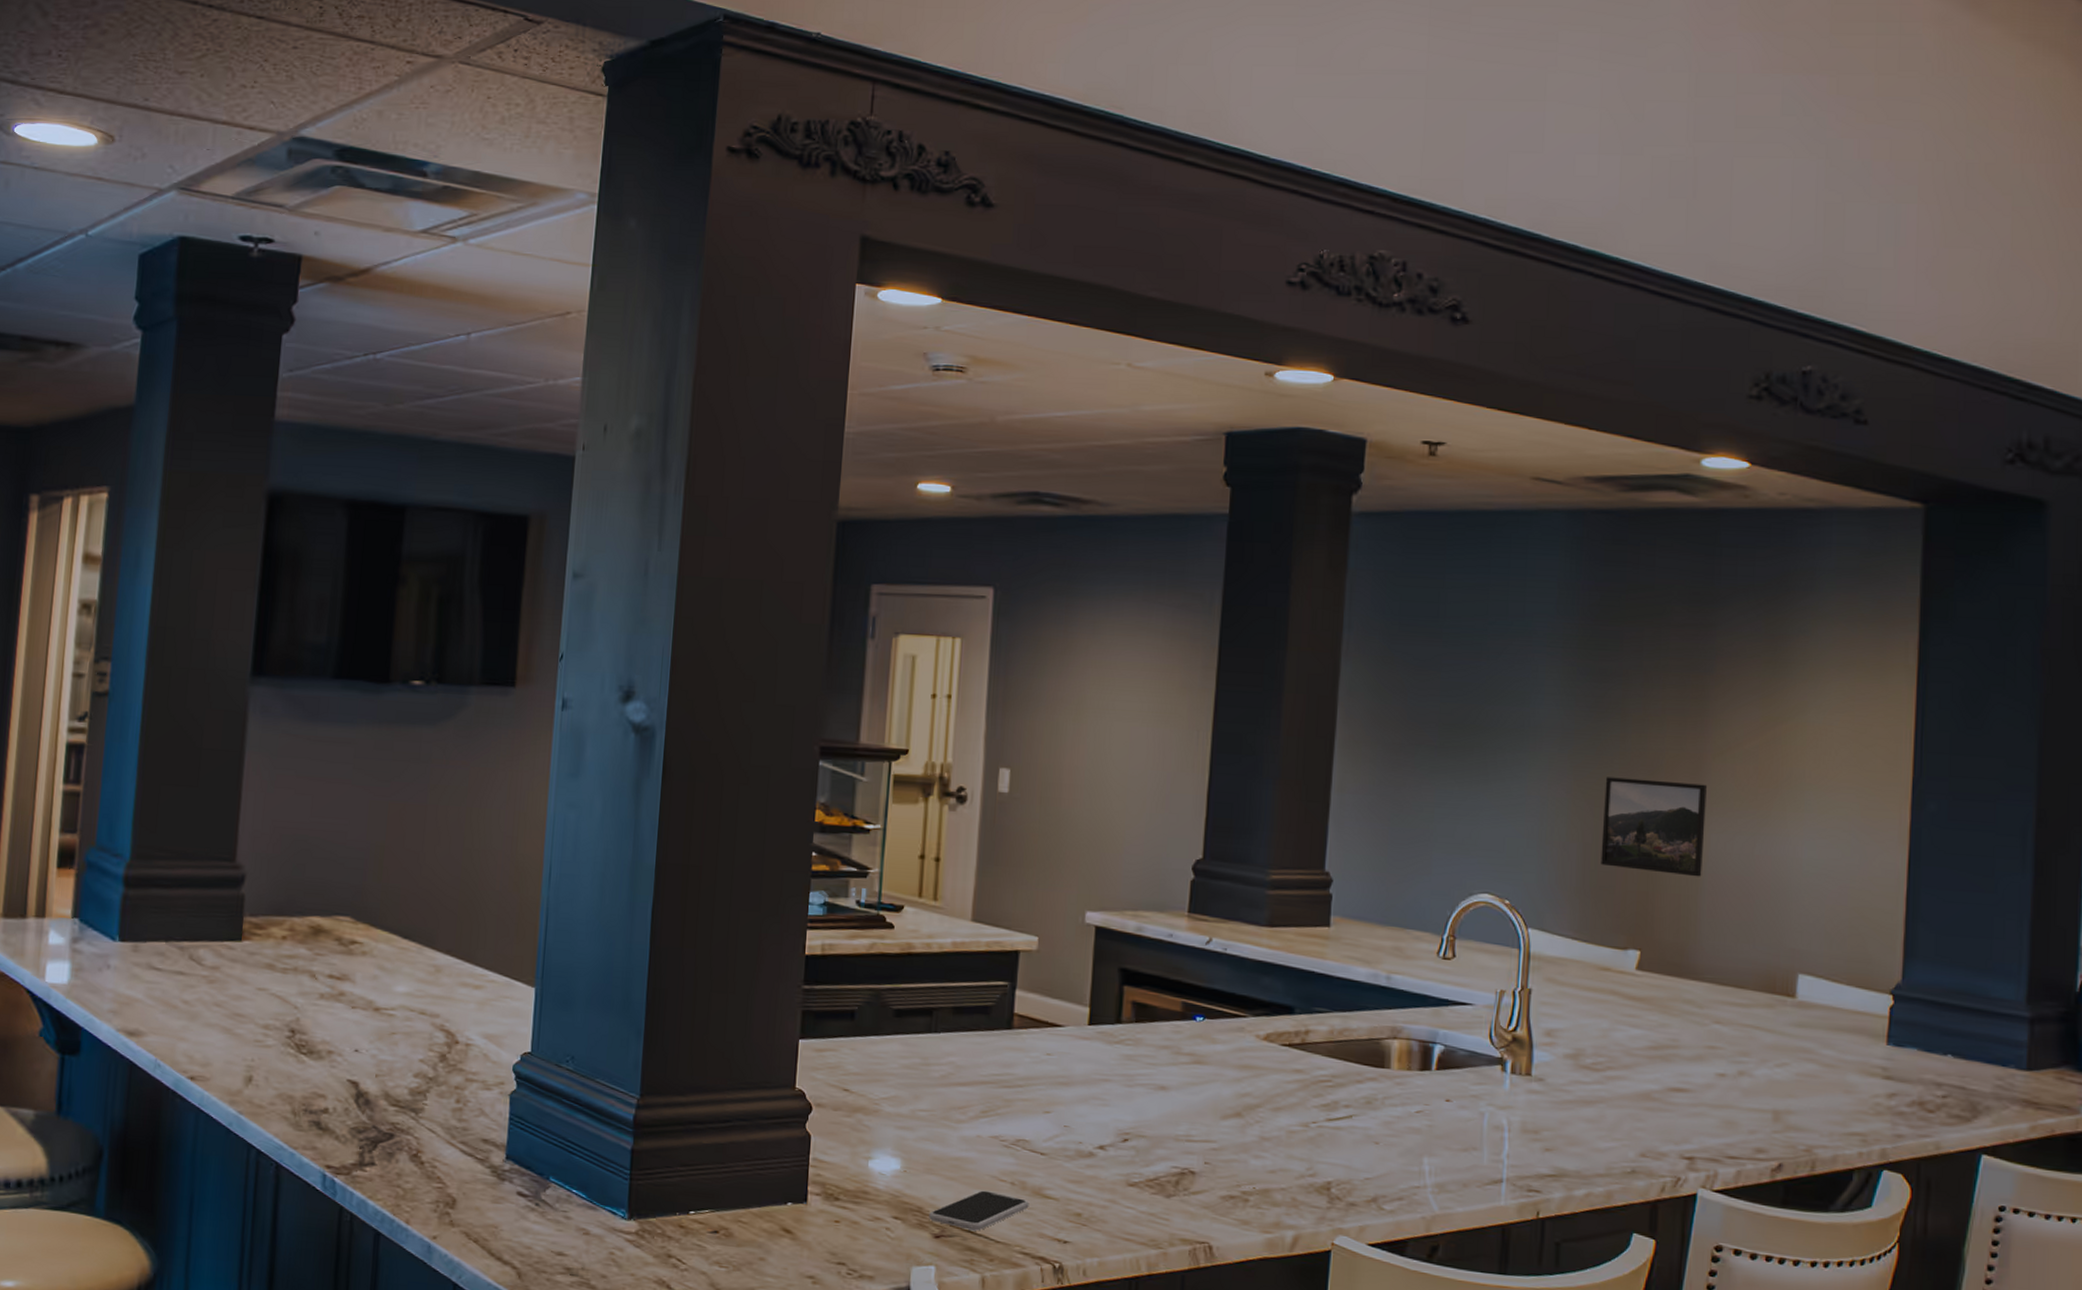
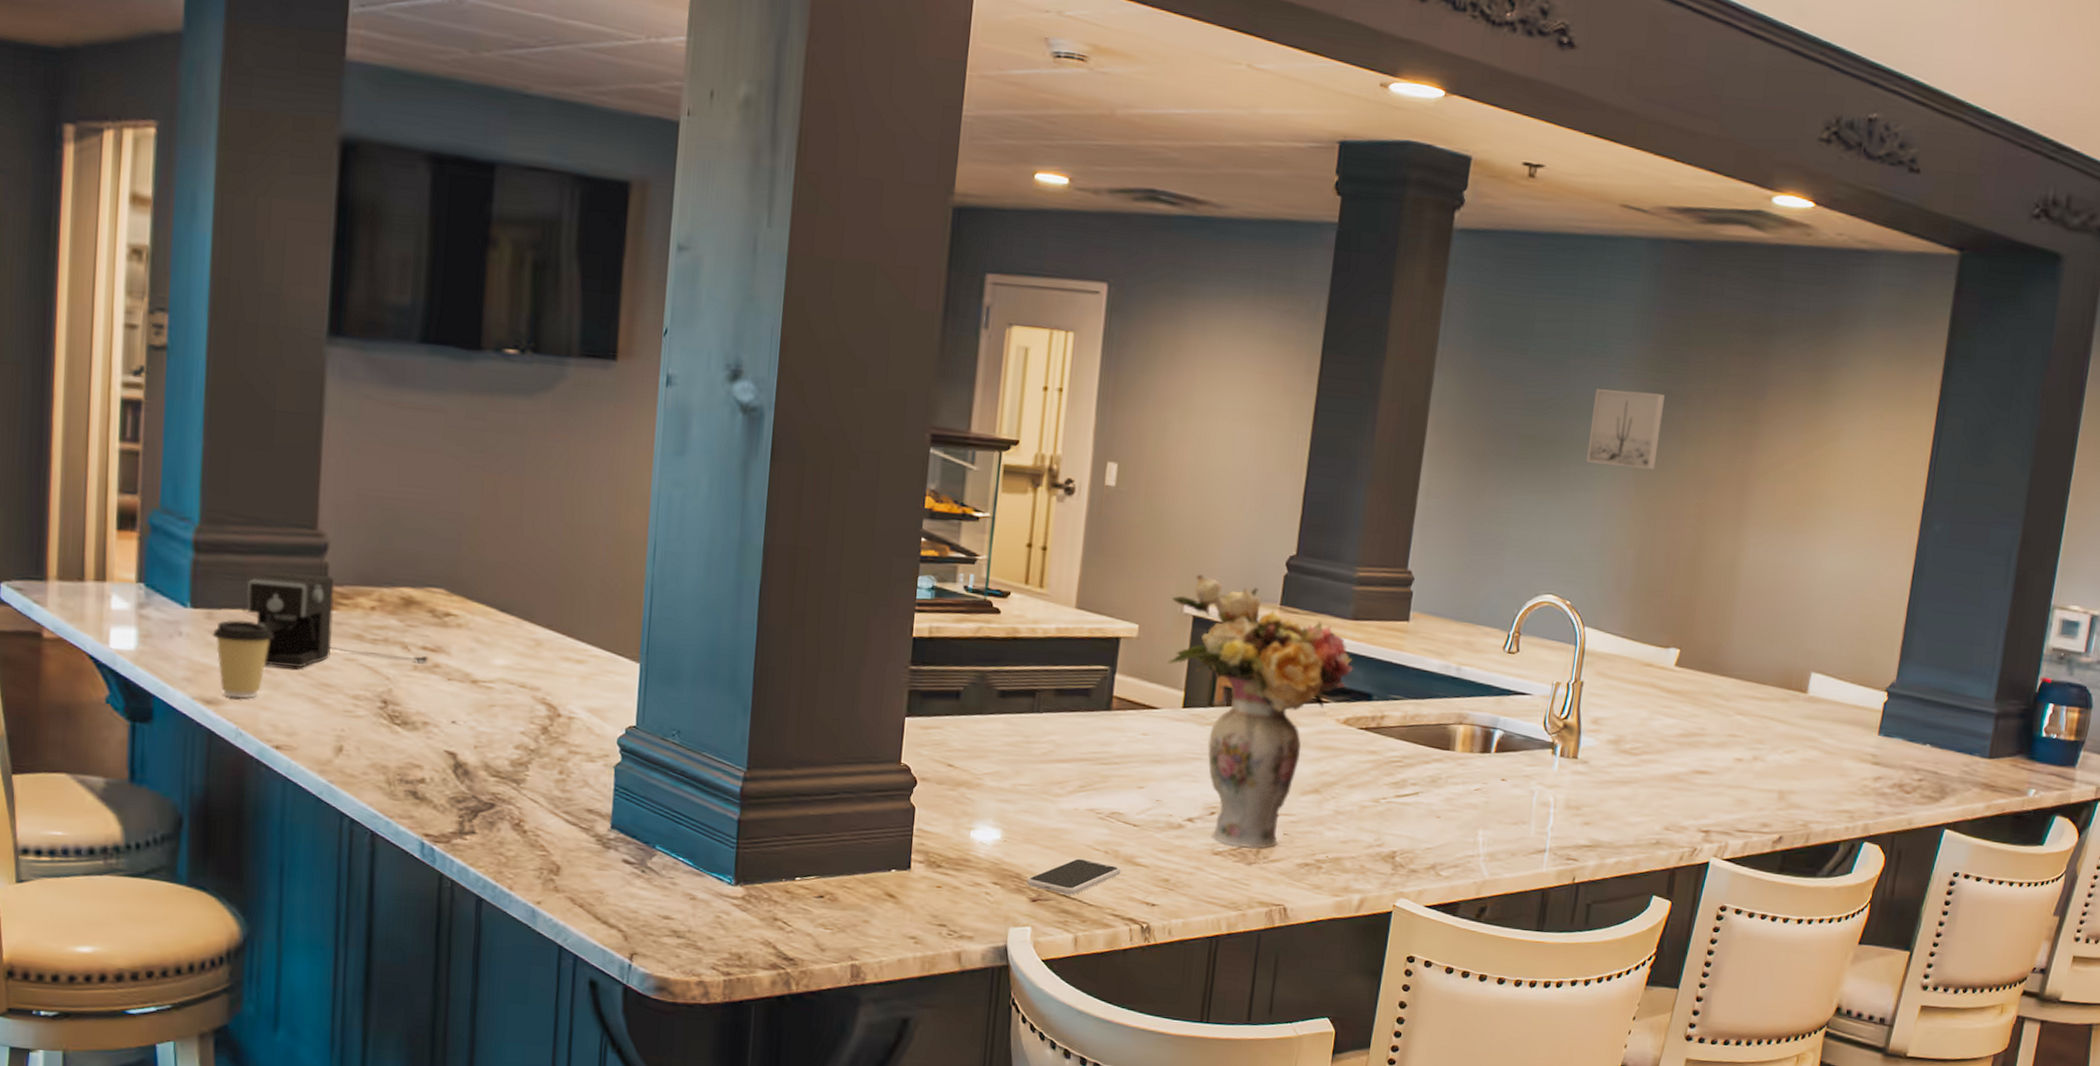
coffee cup: none [137,951,193,1030] -> present [212,619,274,698]
coffee maker: none [169,903,334,999] -> present [246,570,428,669]
flower arrangement: none [1070,882,1271,1179] -> present [1167,574,1353,849]
wall art: none [1515,670,1598,755] -> present [1586,389,1665,470]
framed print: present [1600,777,1707,877] -> none [1652,491,1750,585]

